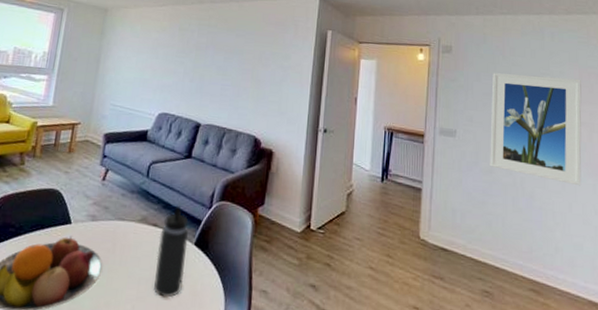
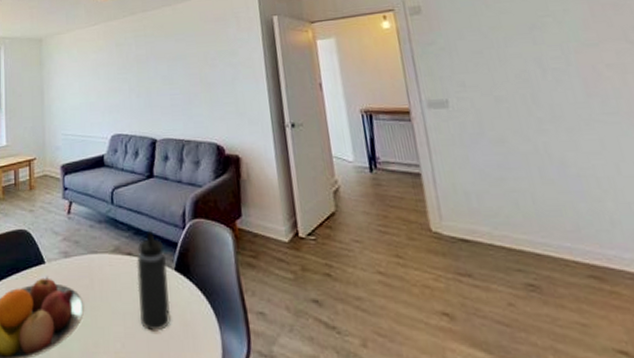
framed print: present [490,73,582,186] -> none [477,14,627,142]

